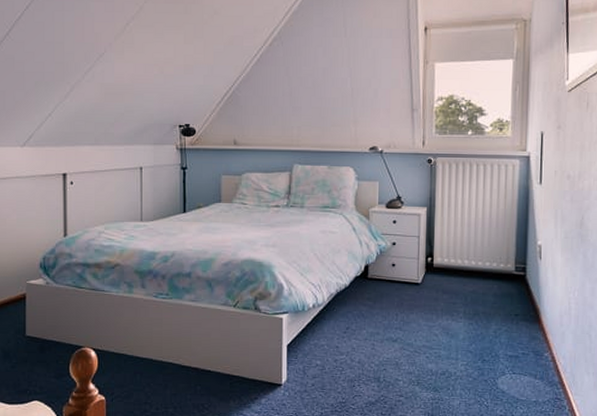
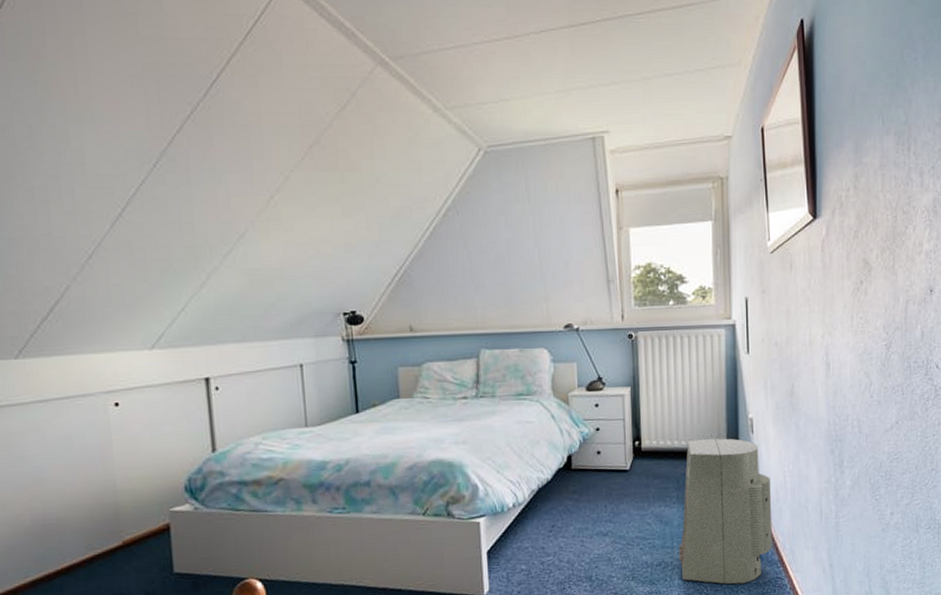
air purifier: none [463,261,555,400] -> present [679,438,773,584]

